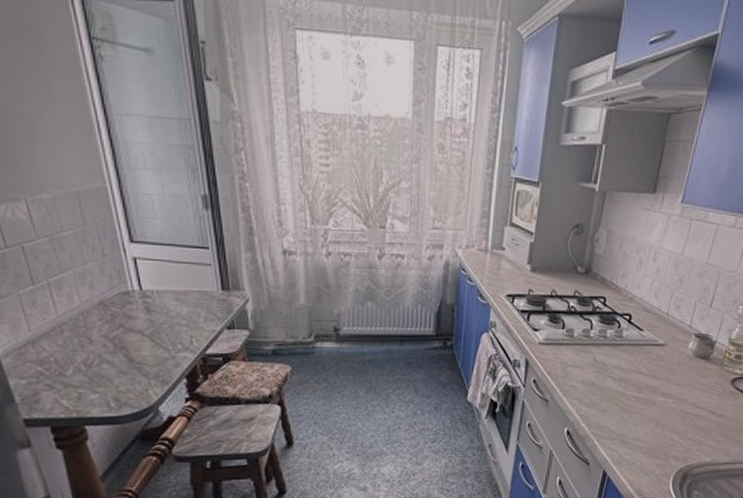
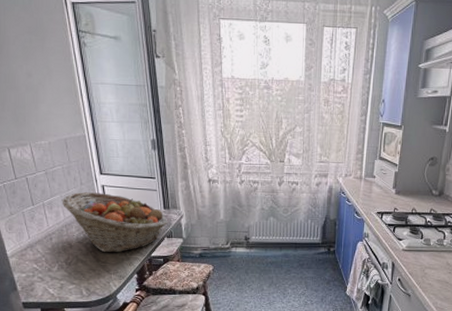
fruit basket: none [75,266,228,350] -> present [61,192,168,253]

